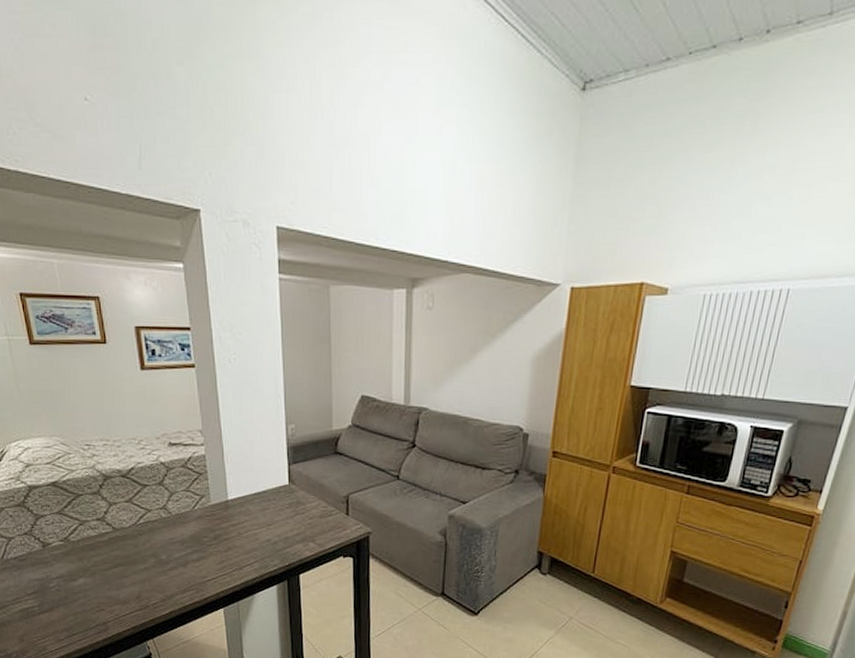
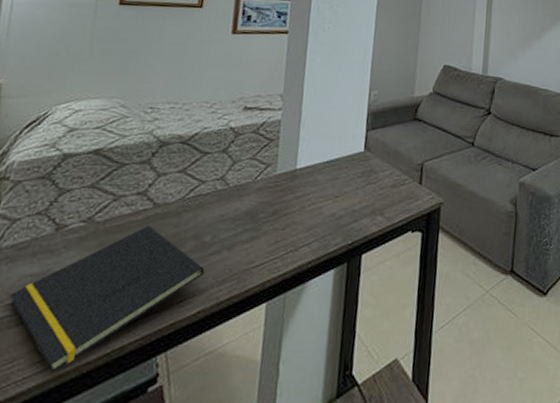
notepad: none [26,545,168,647] -> present [10,226,205,373]

